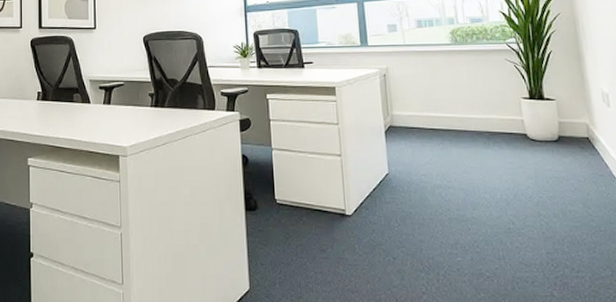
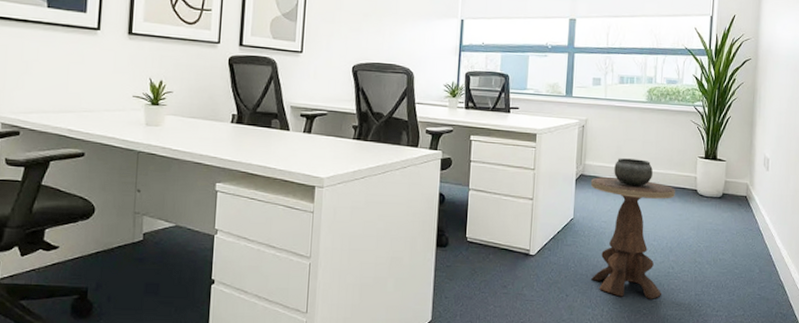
side table: none [403,105,505,260] -> present [591,158,675,299]

